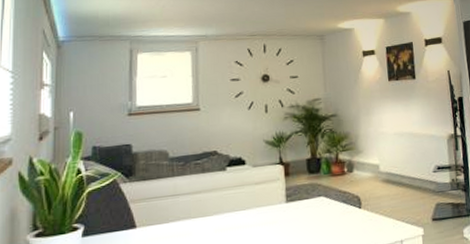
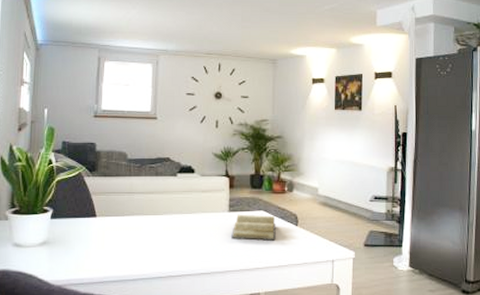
diary: none [291,201,339,233] -> present [231,214,276,241]

